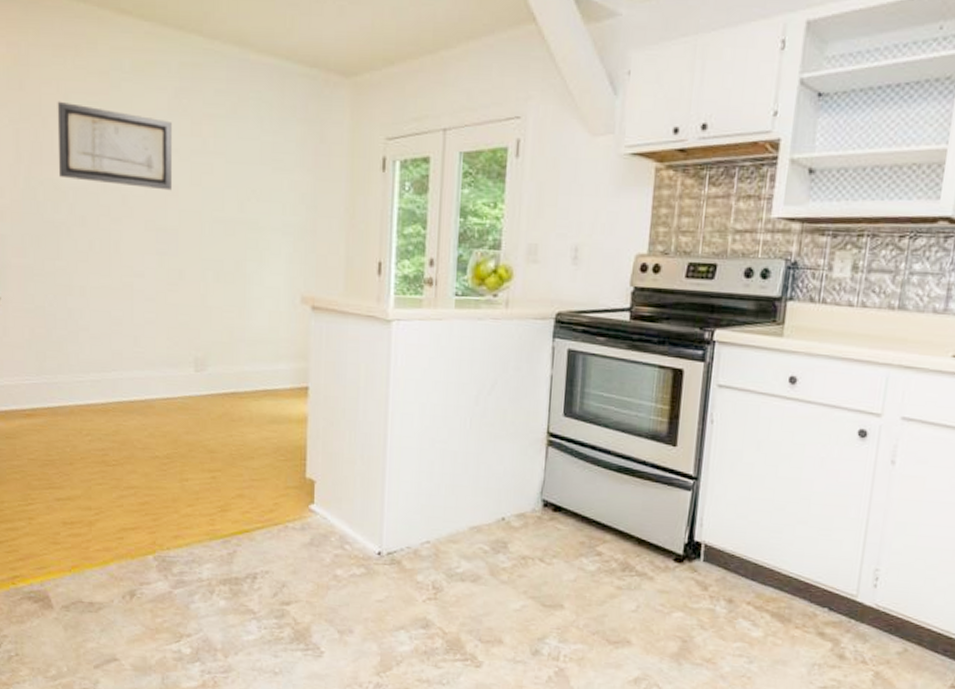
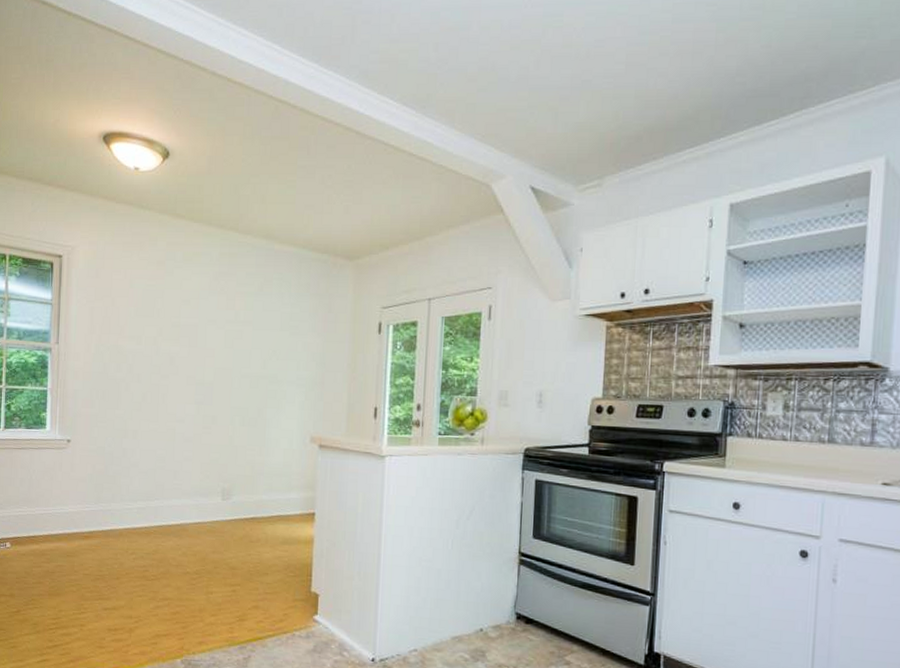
wall art: present [57,101,172,191] -> none [122,285,212,353]

